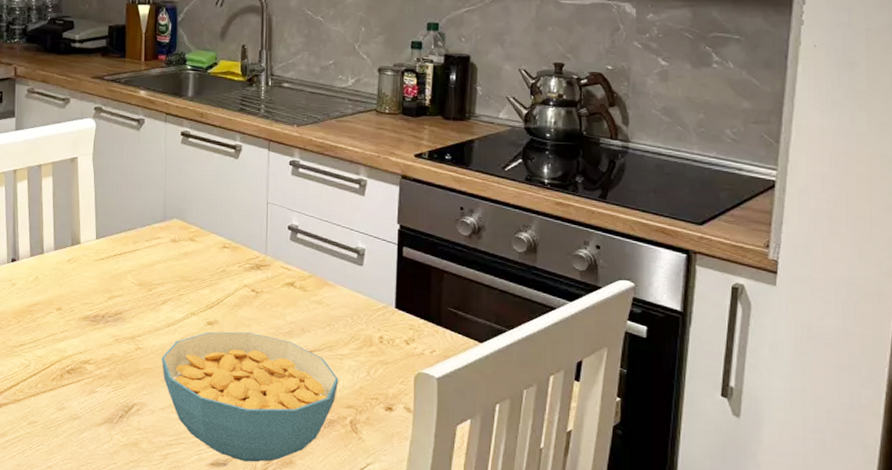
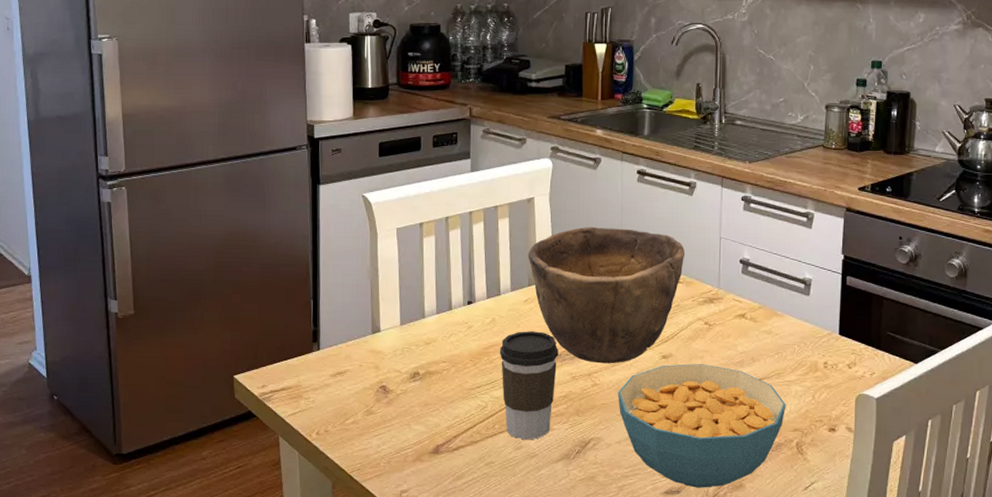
coffee cup: none [42,290,101,401] -> present [499,331,558,440]
bowl: none [71,187,231,328] -> present [528,226,685,364]

